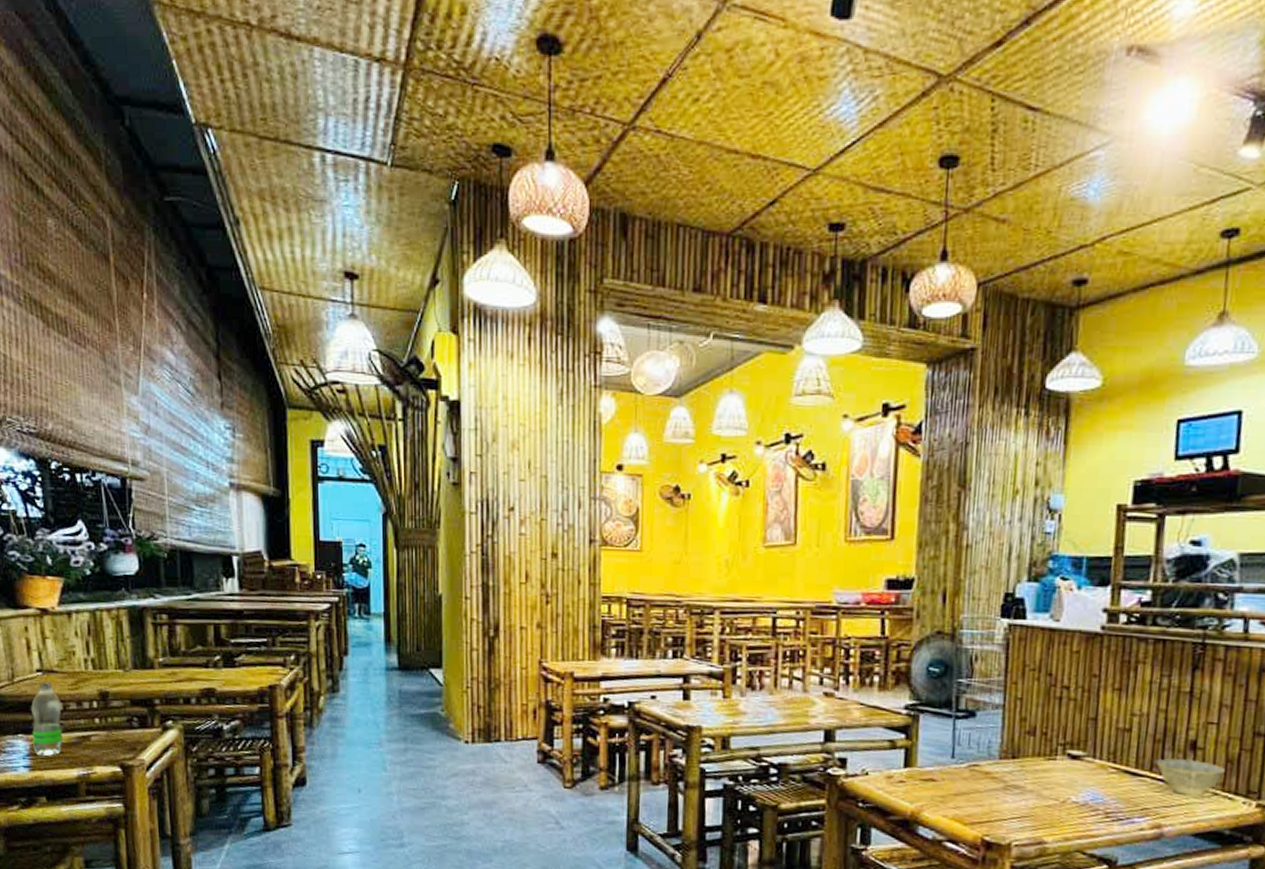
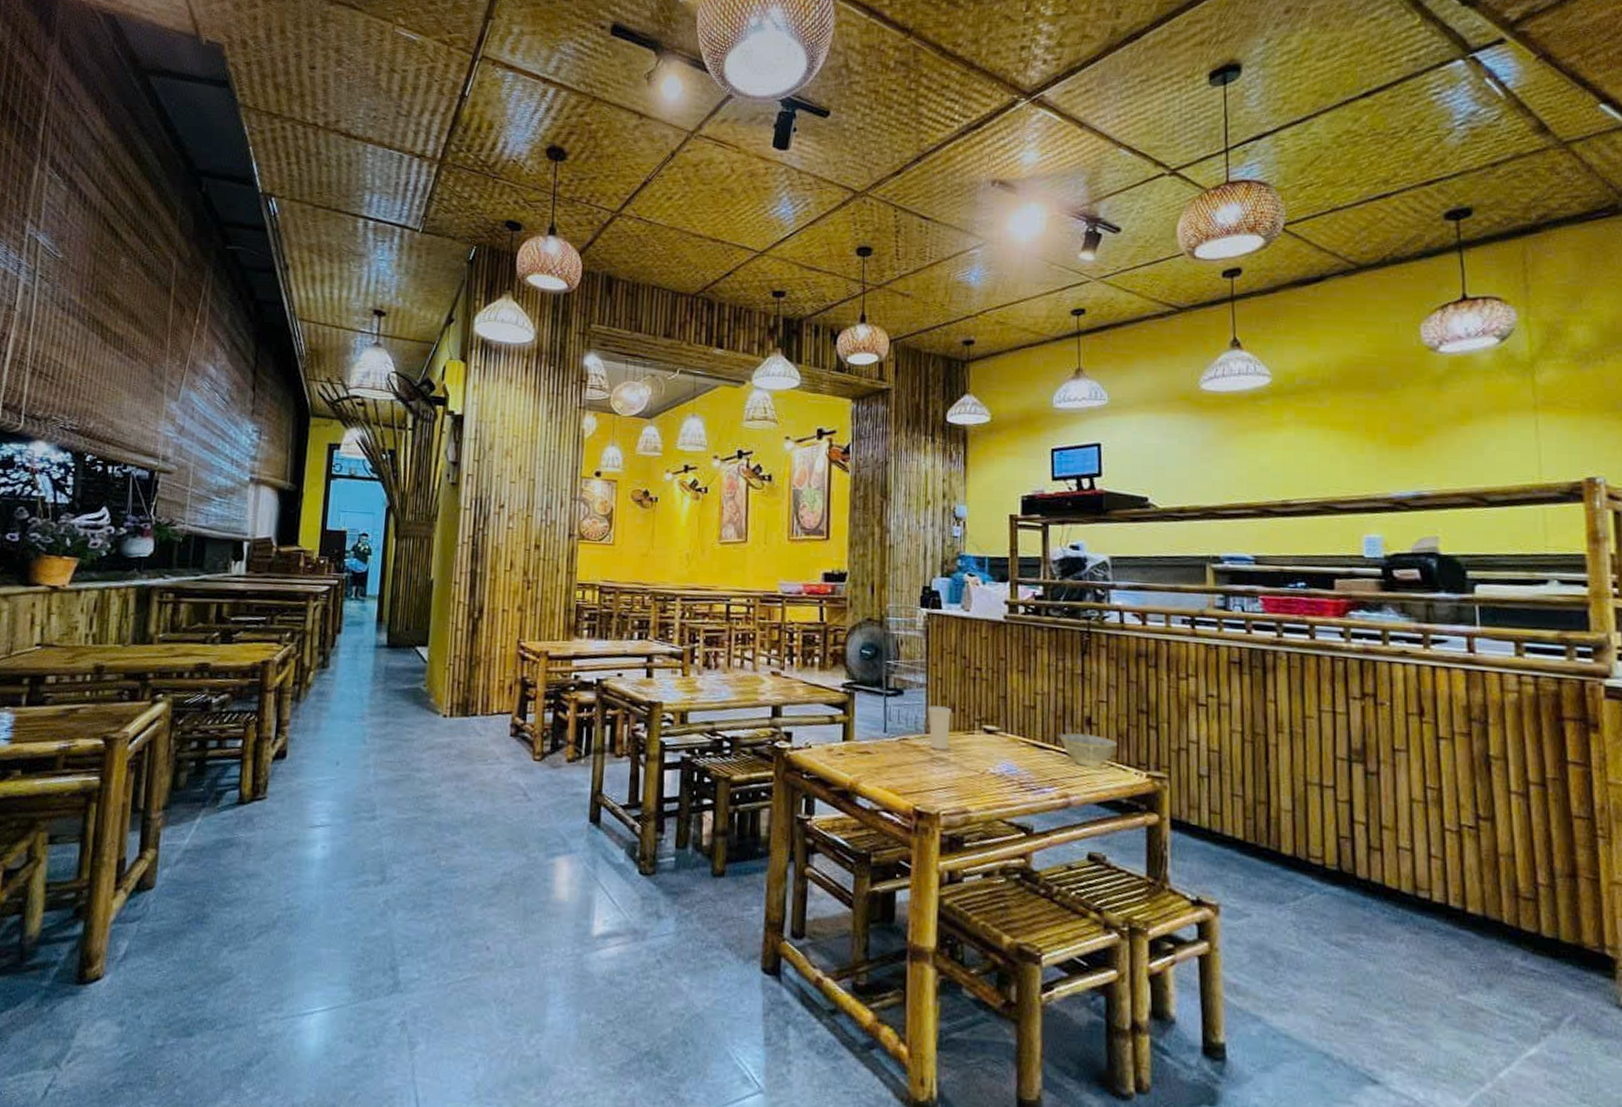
bottle: present [31,682,63,757] -> none [18,655,55,729]
cup: none [1003,729,1033,777] -> present [928,706,953,750]

